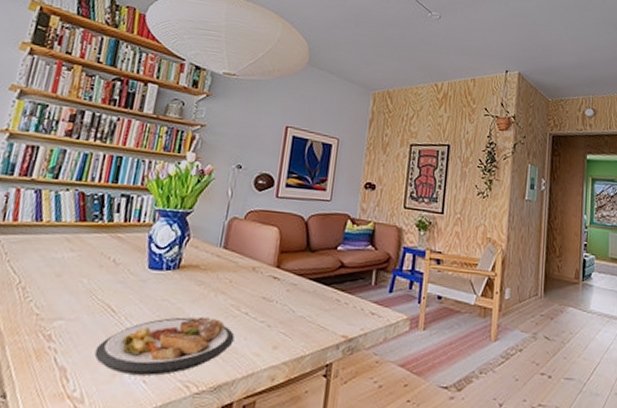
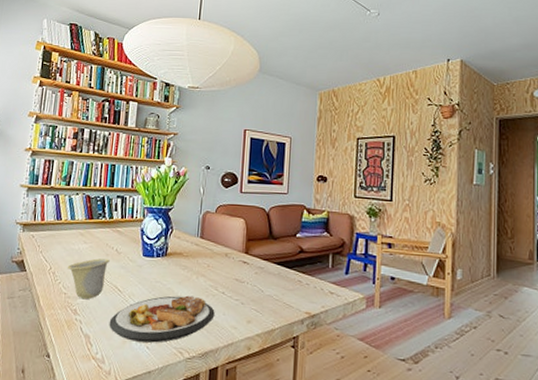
cup: none [43,270,104,323] -> present [67,258,110,300]

